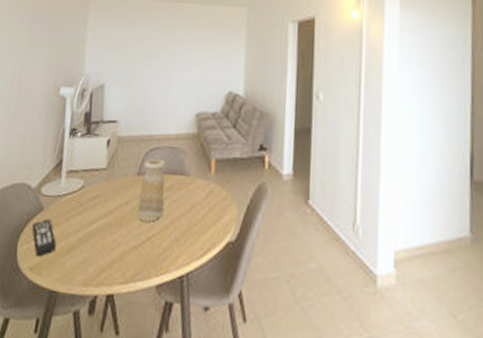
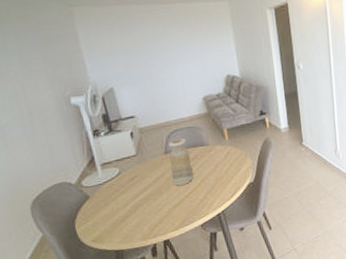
remote control: present [31,218,57,257] -> none [82,203,111,232]

